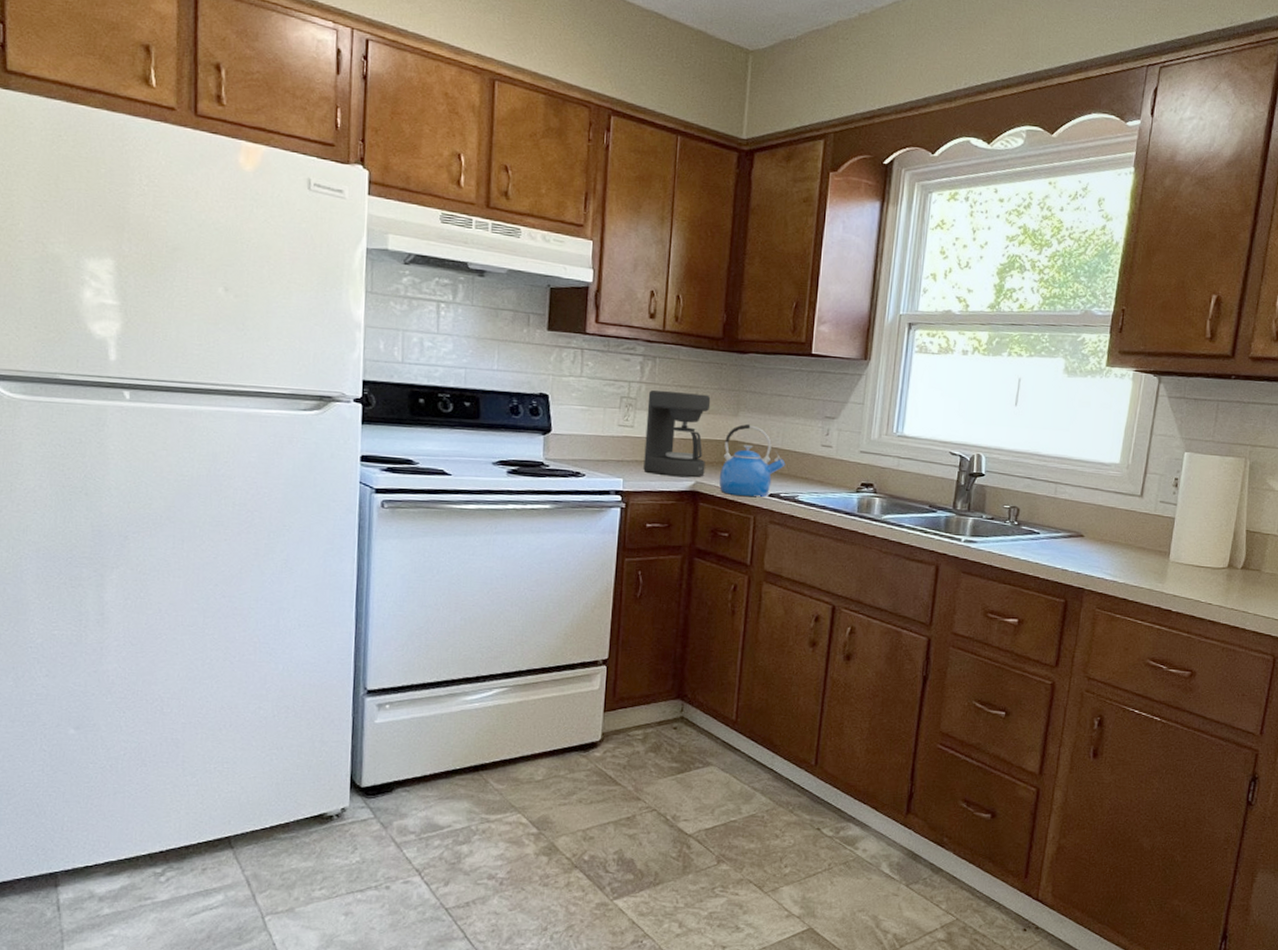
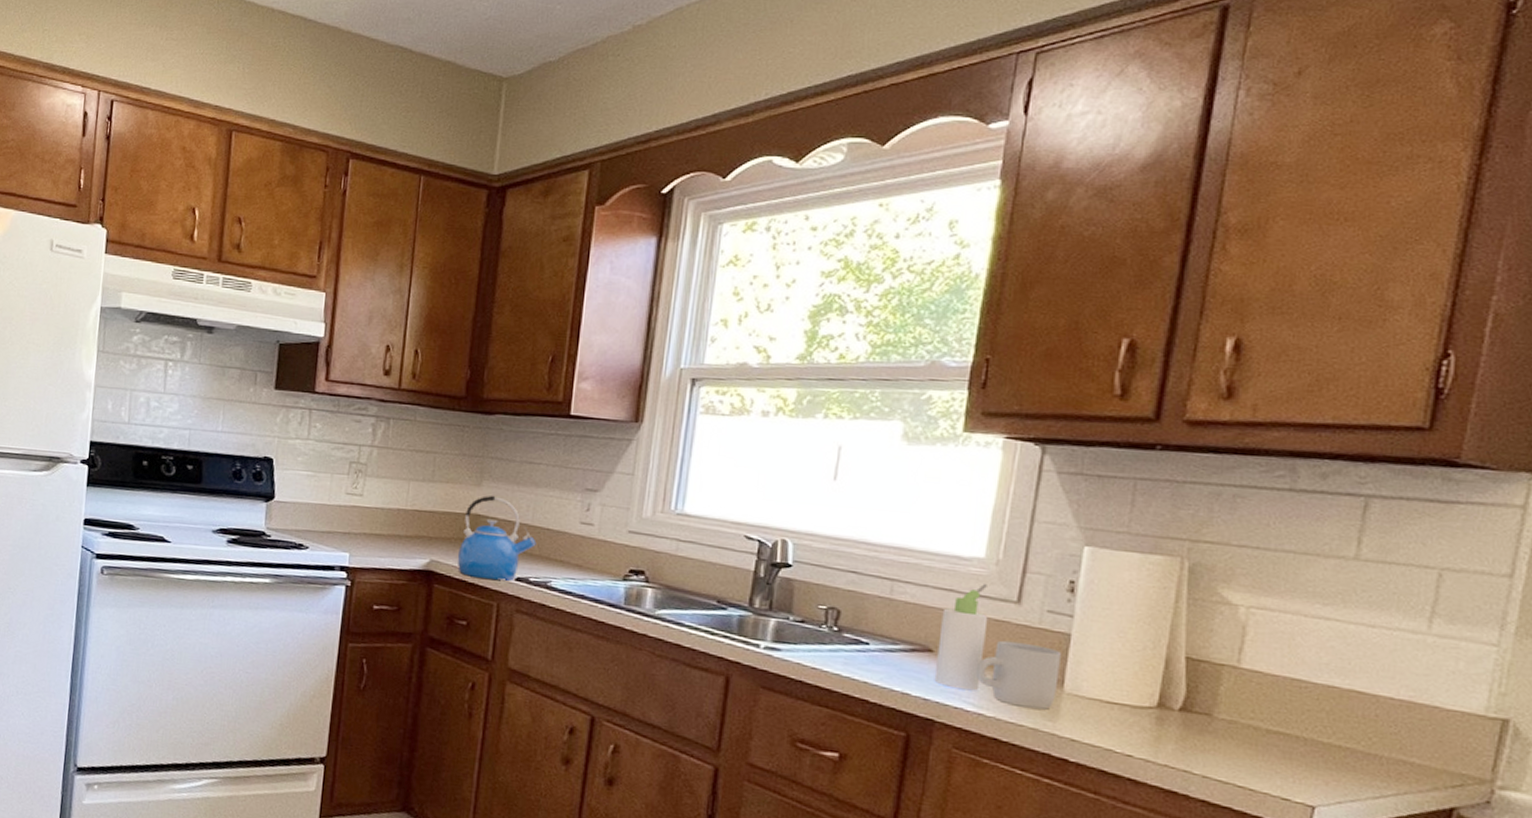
coffee maker: present [643,390,711,478] -> none [372,455,451,556]
bottle: none [1084,483,1121,565] -> present [934,584,988,691]
mug: none [1112,525,1169,576] -> present [975,640,1062,711]

